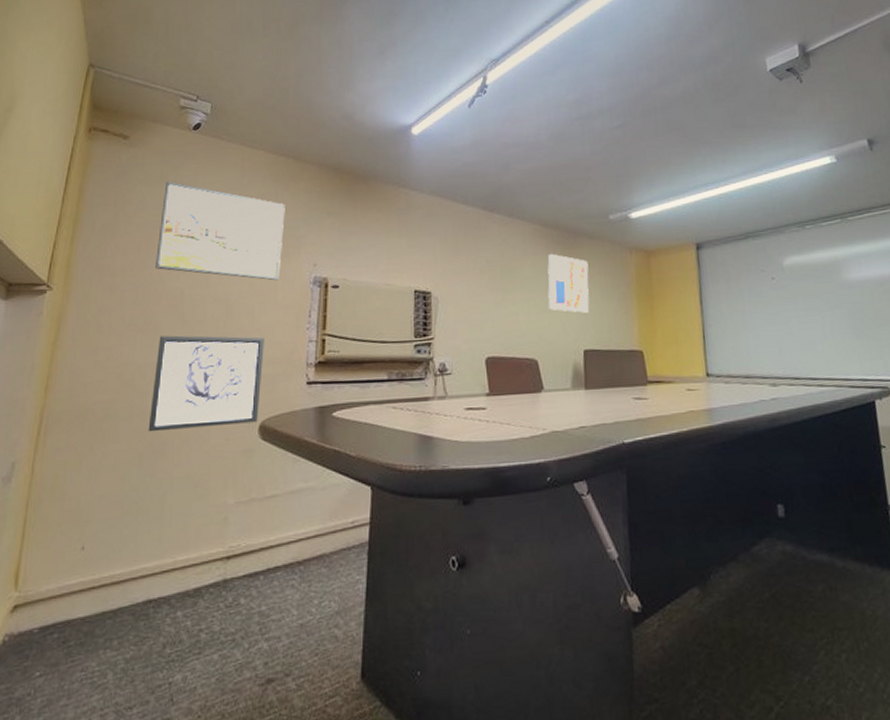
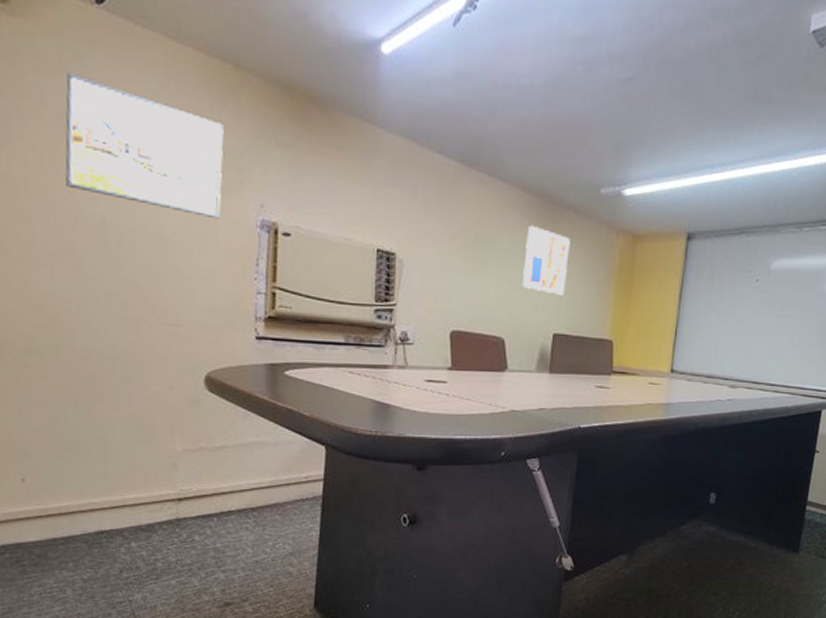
wall art: present [148,335,264,432] -> none [79,269,207,374]

